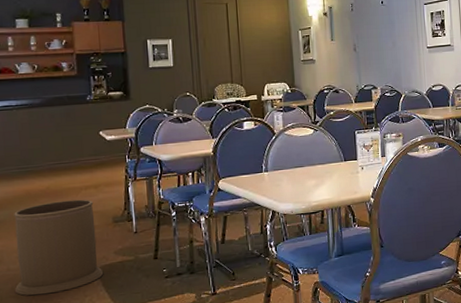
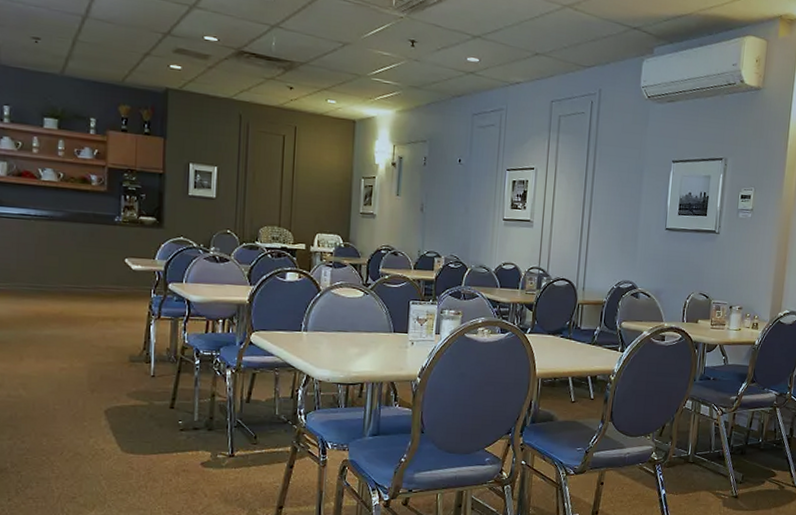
trash can: present [14,199,104,296] -> none [14,329,113,429]

